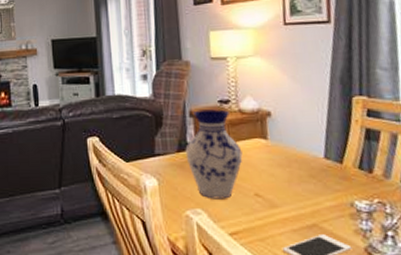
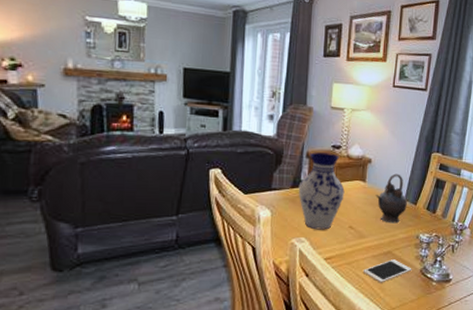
teapot: none [283,126,330,189] -> present [375,173,408,224]

